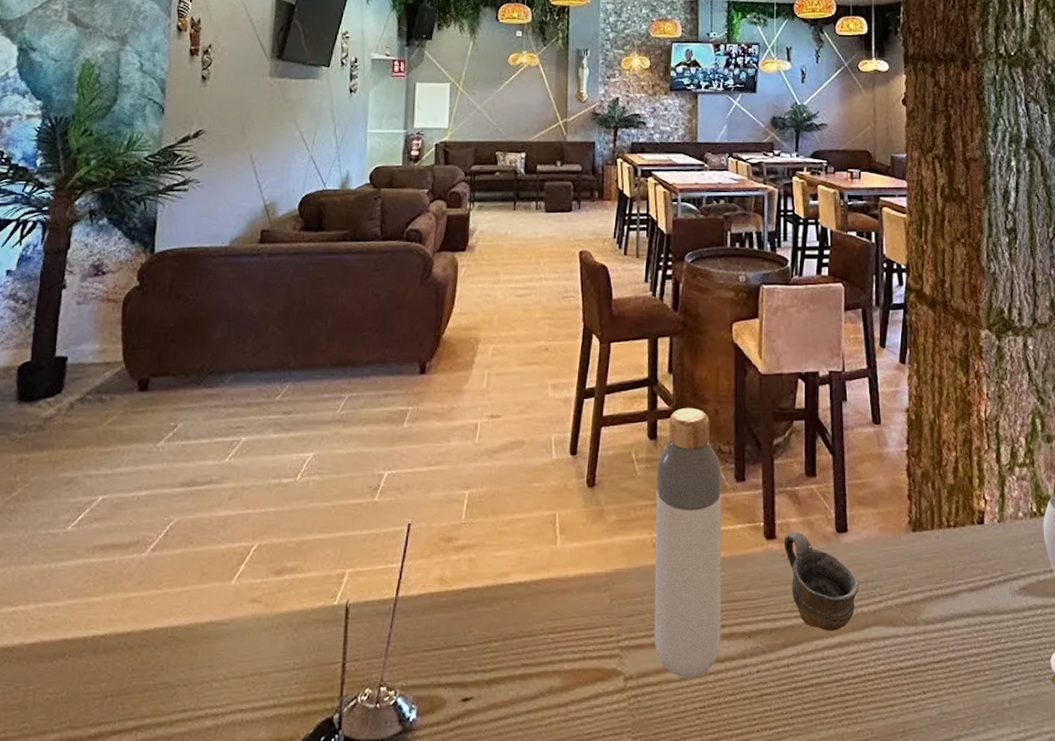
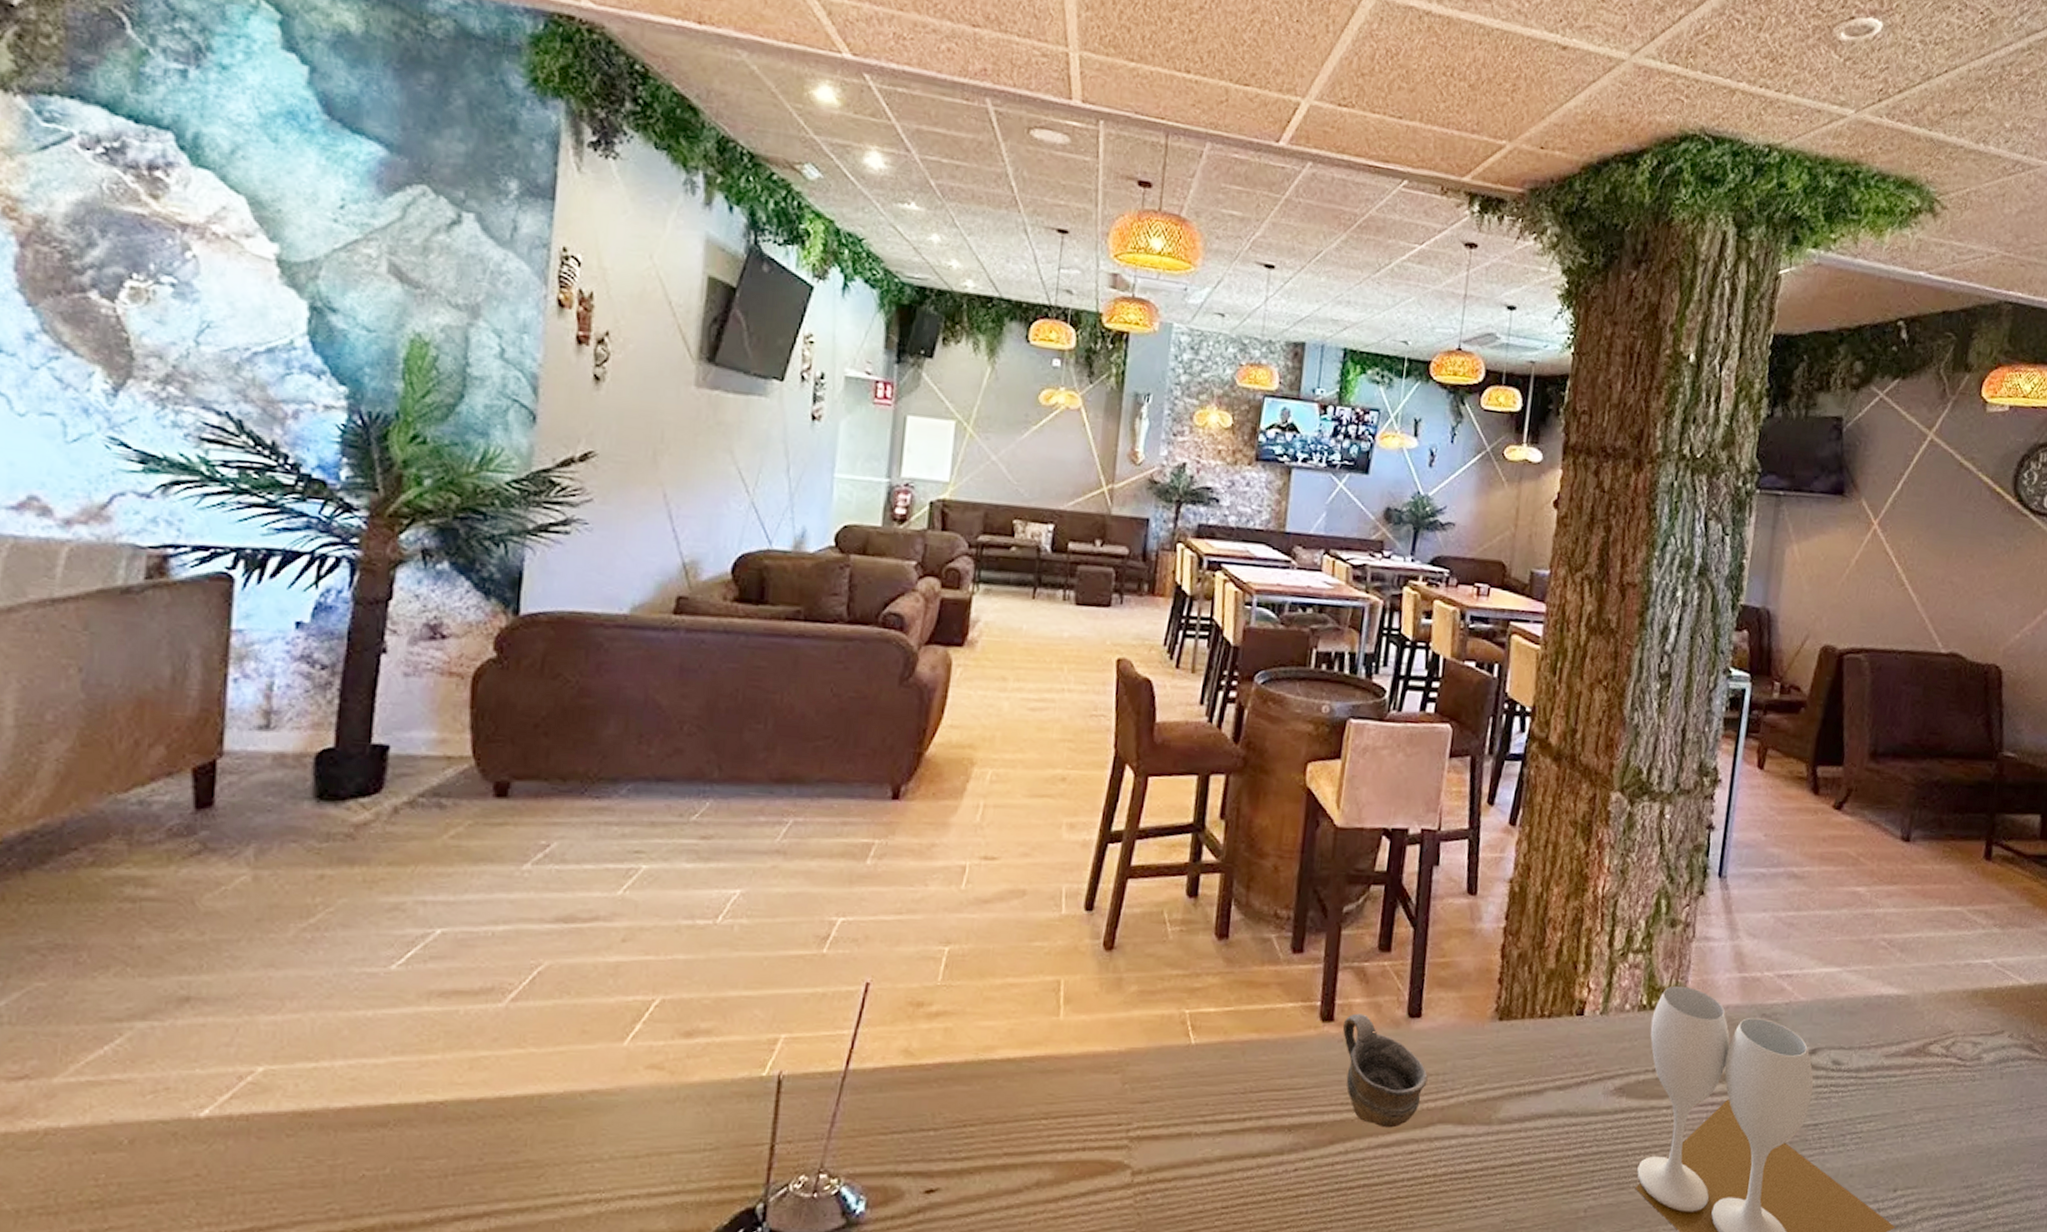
bottle: present [654,407,722,679] -> none [1172,861,1276,1175]

